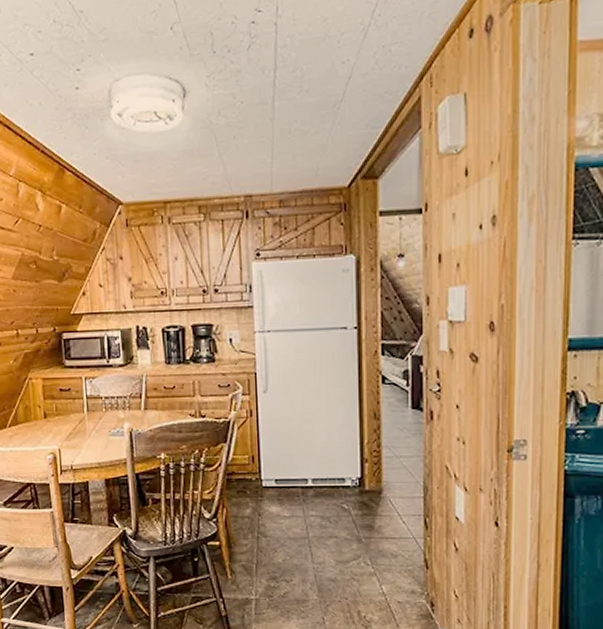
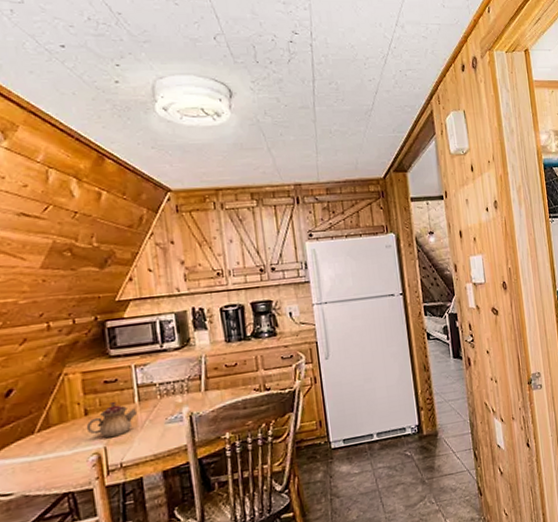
teapot: none [45,409,86,441] -> present [86,402,138,438]

